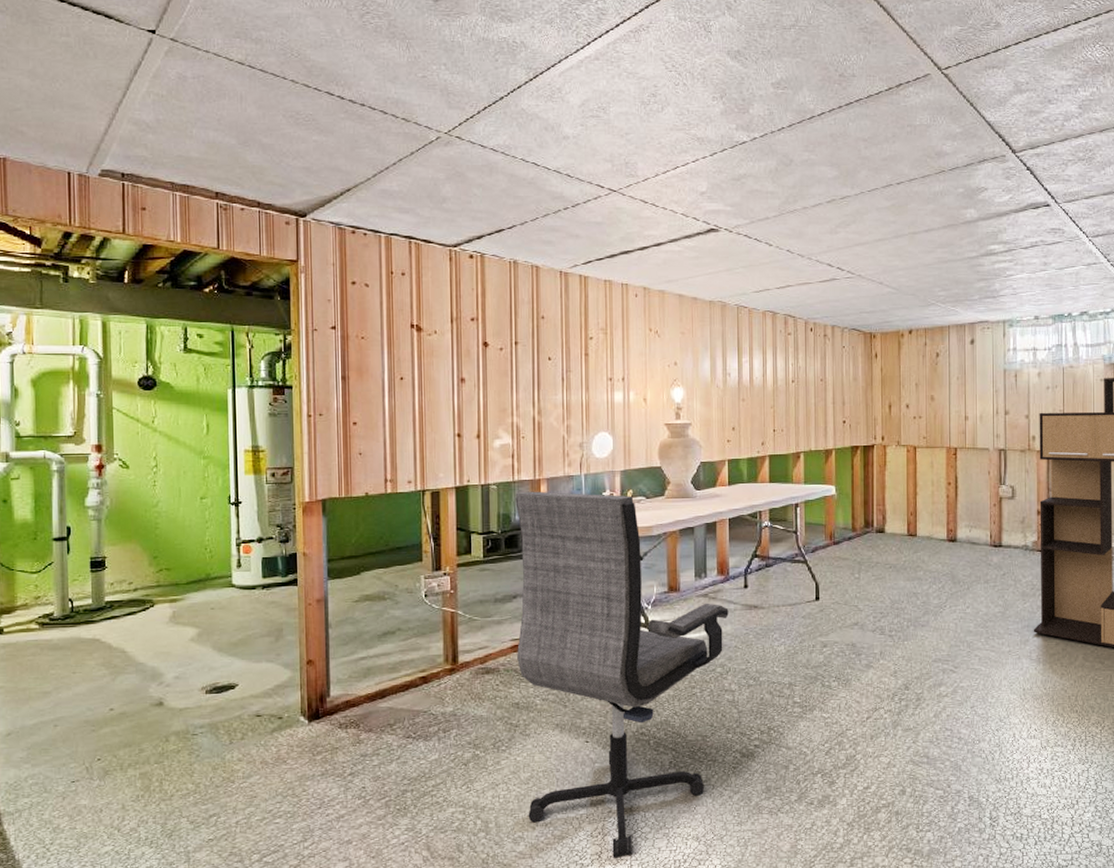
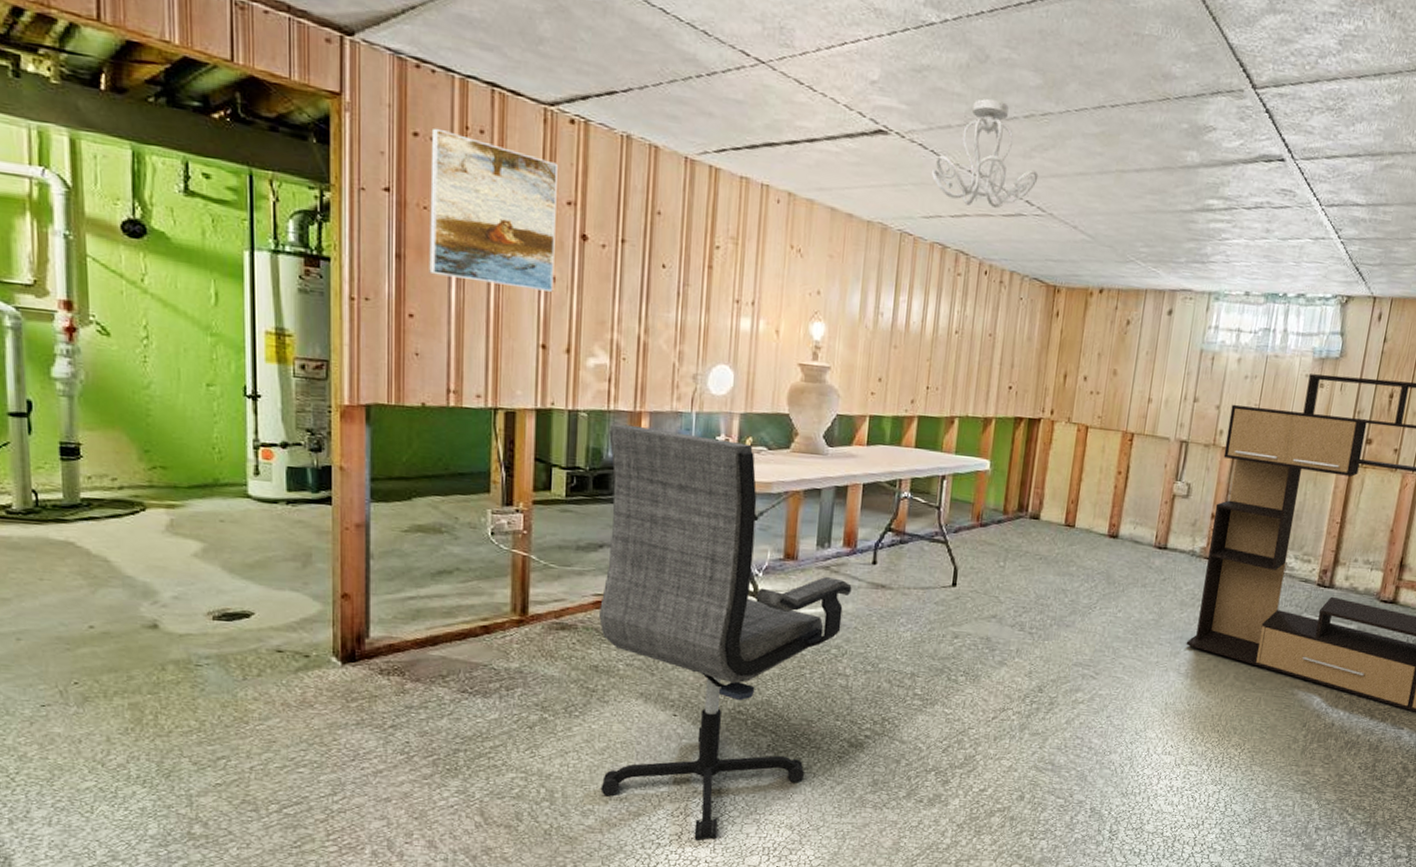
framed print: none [365,276,464,391] -> present [429,128,558,292]
ceiling light fixture: none [756,192,845,278] -> present [931,98,1039,209]

